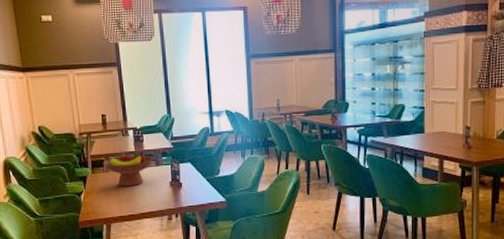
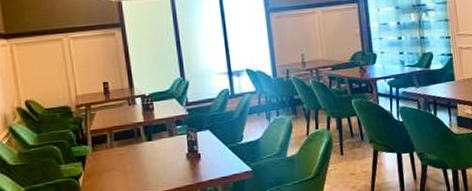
fruit bowl: present [103,151,154,187] -> none [105,121,167,164]

